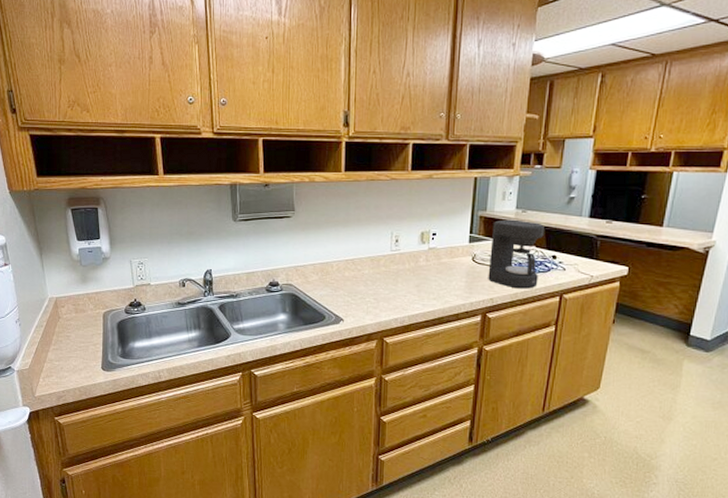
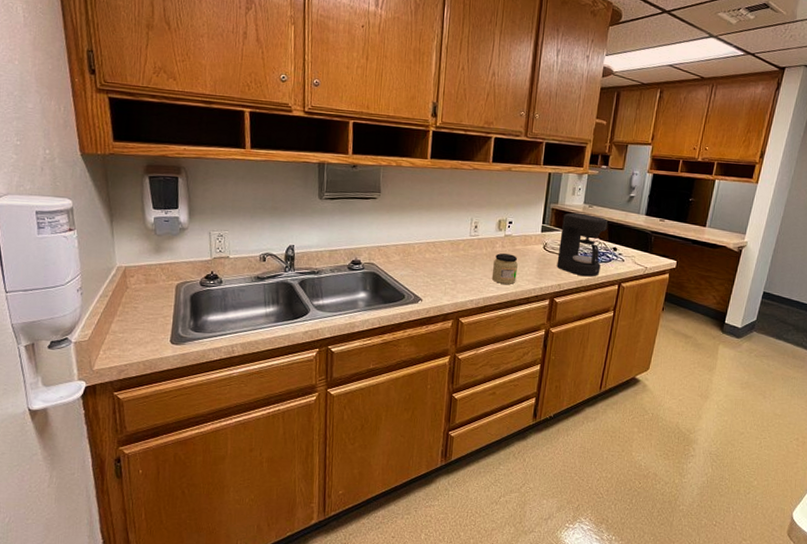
jar: none [416,268,444,300] -> present [491,253,518,284]

